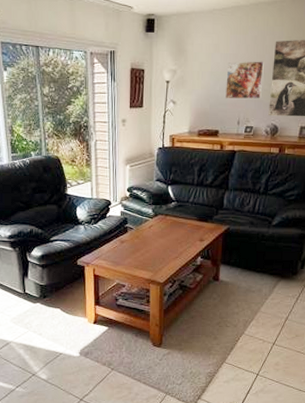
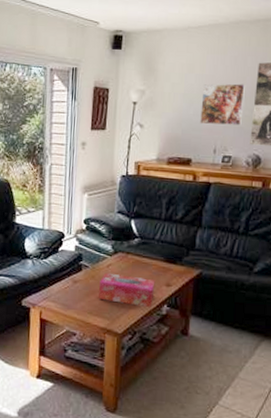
tissue box: none [143,232,191,259] -> present [99,272,156,307]

